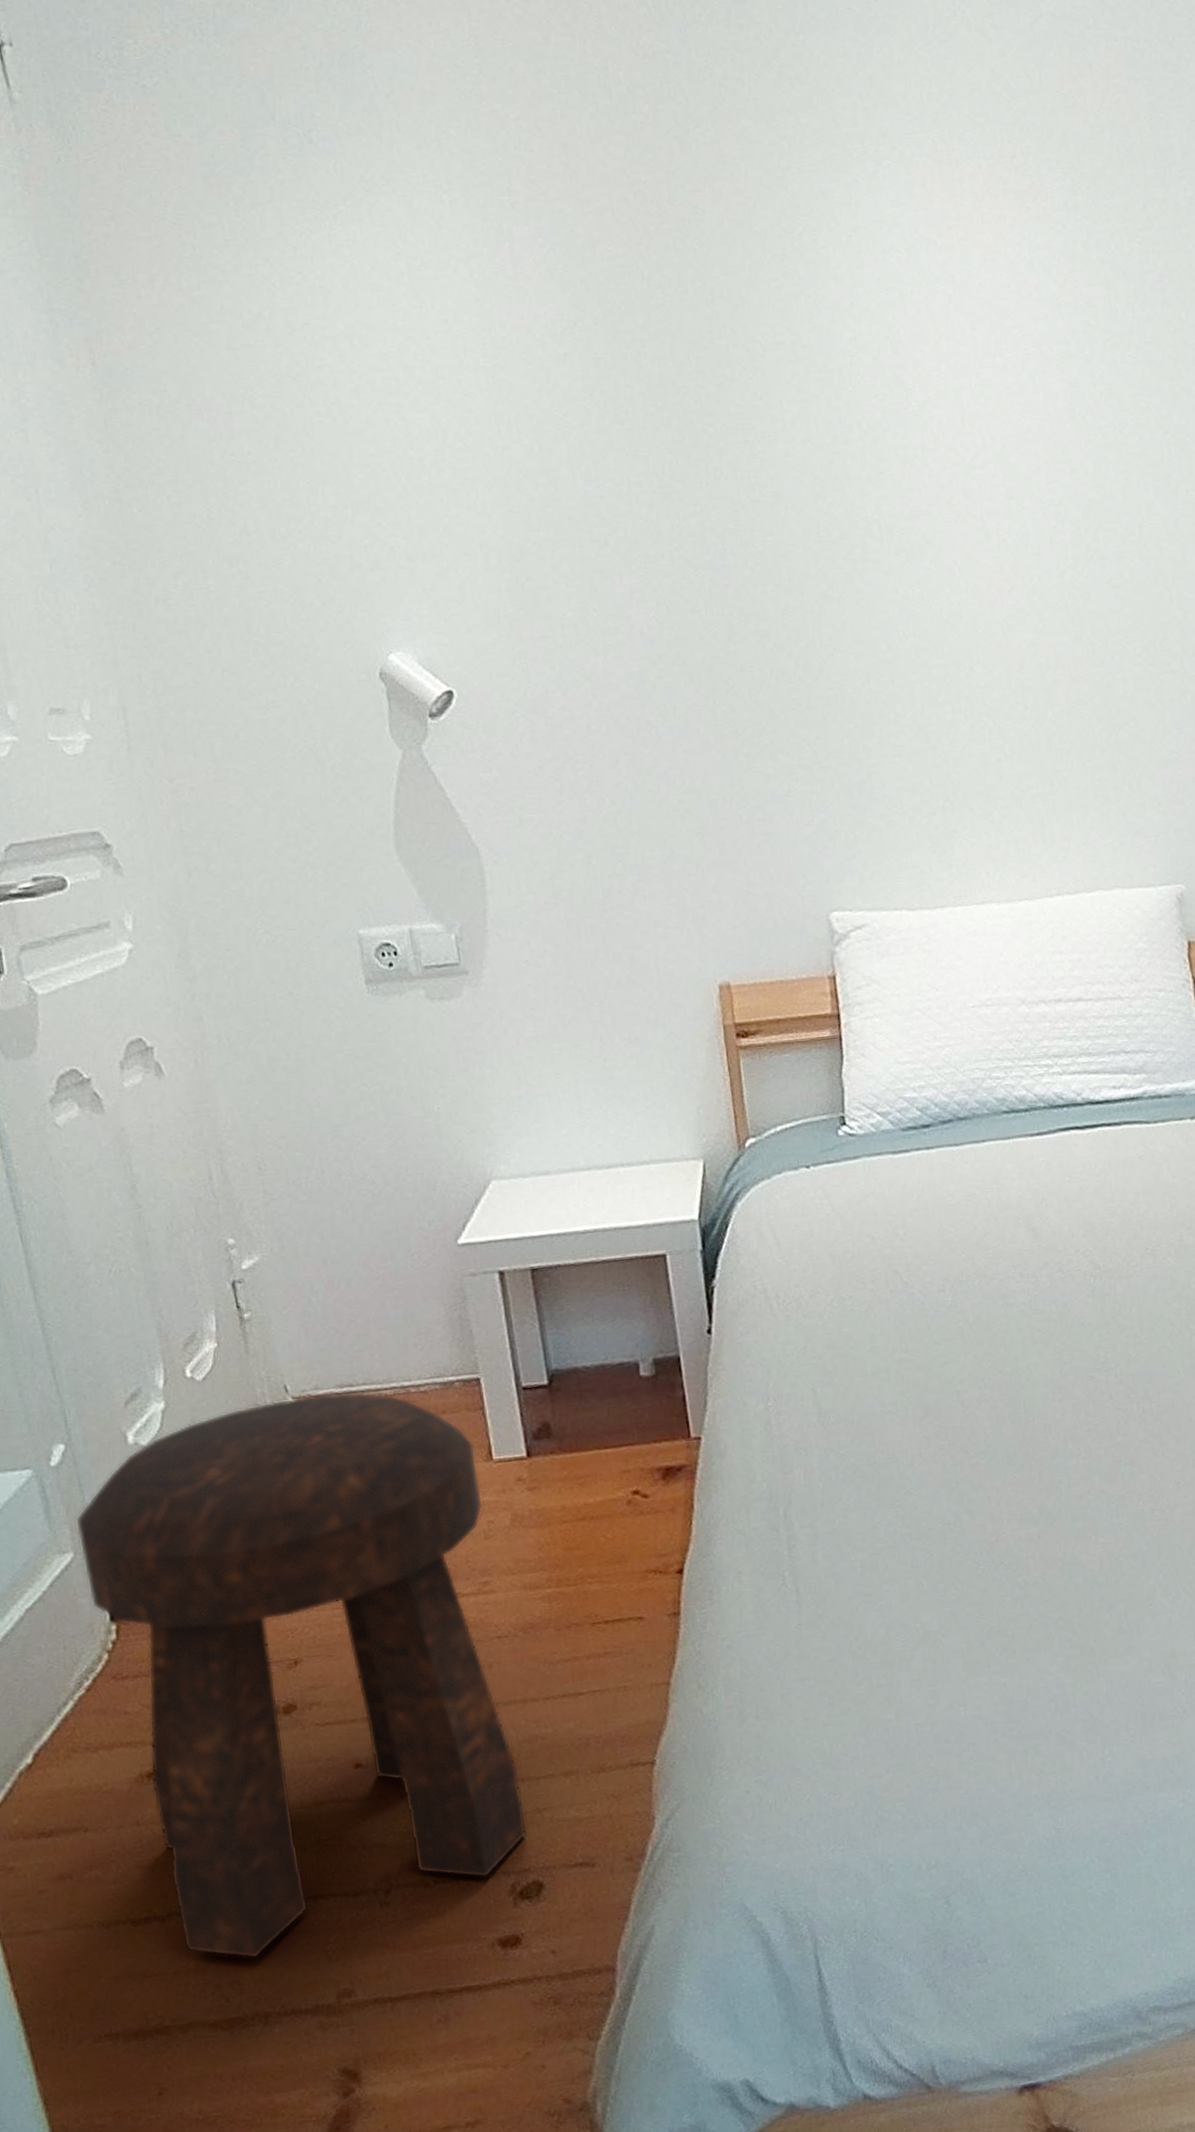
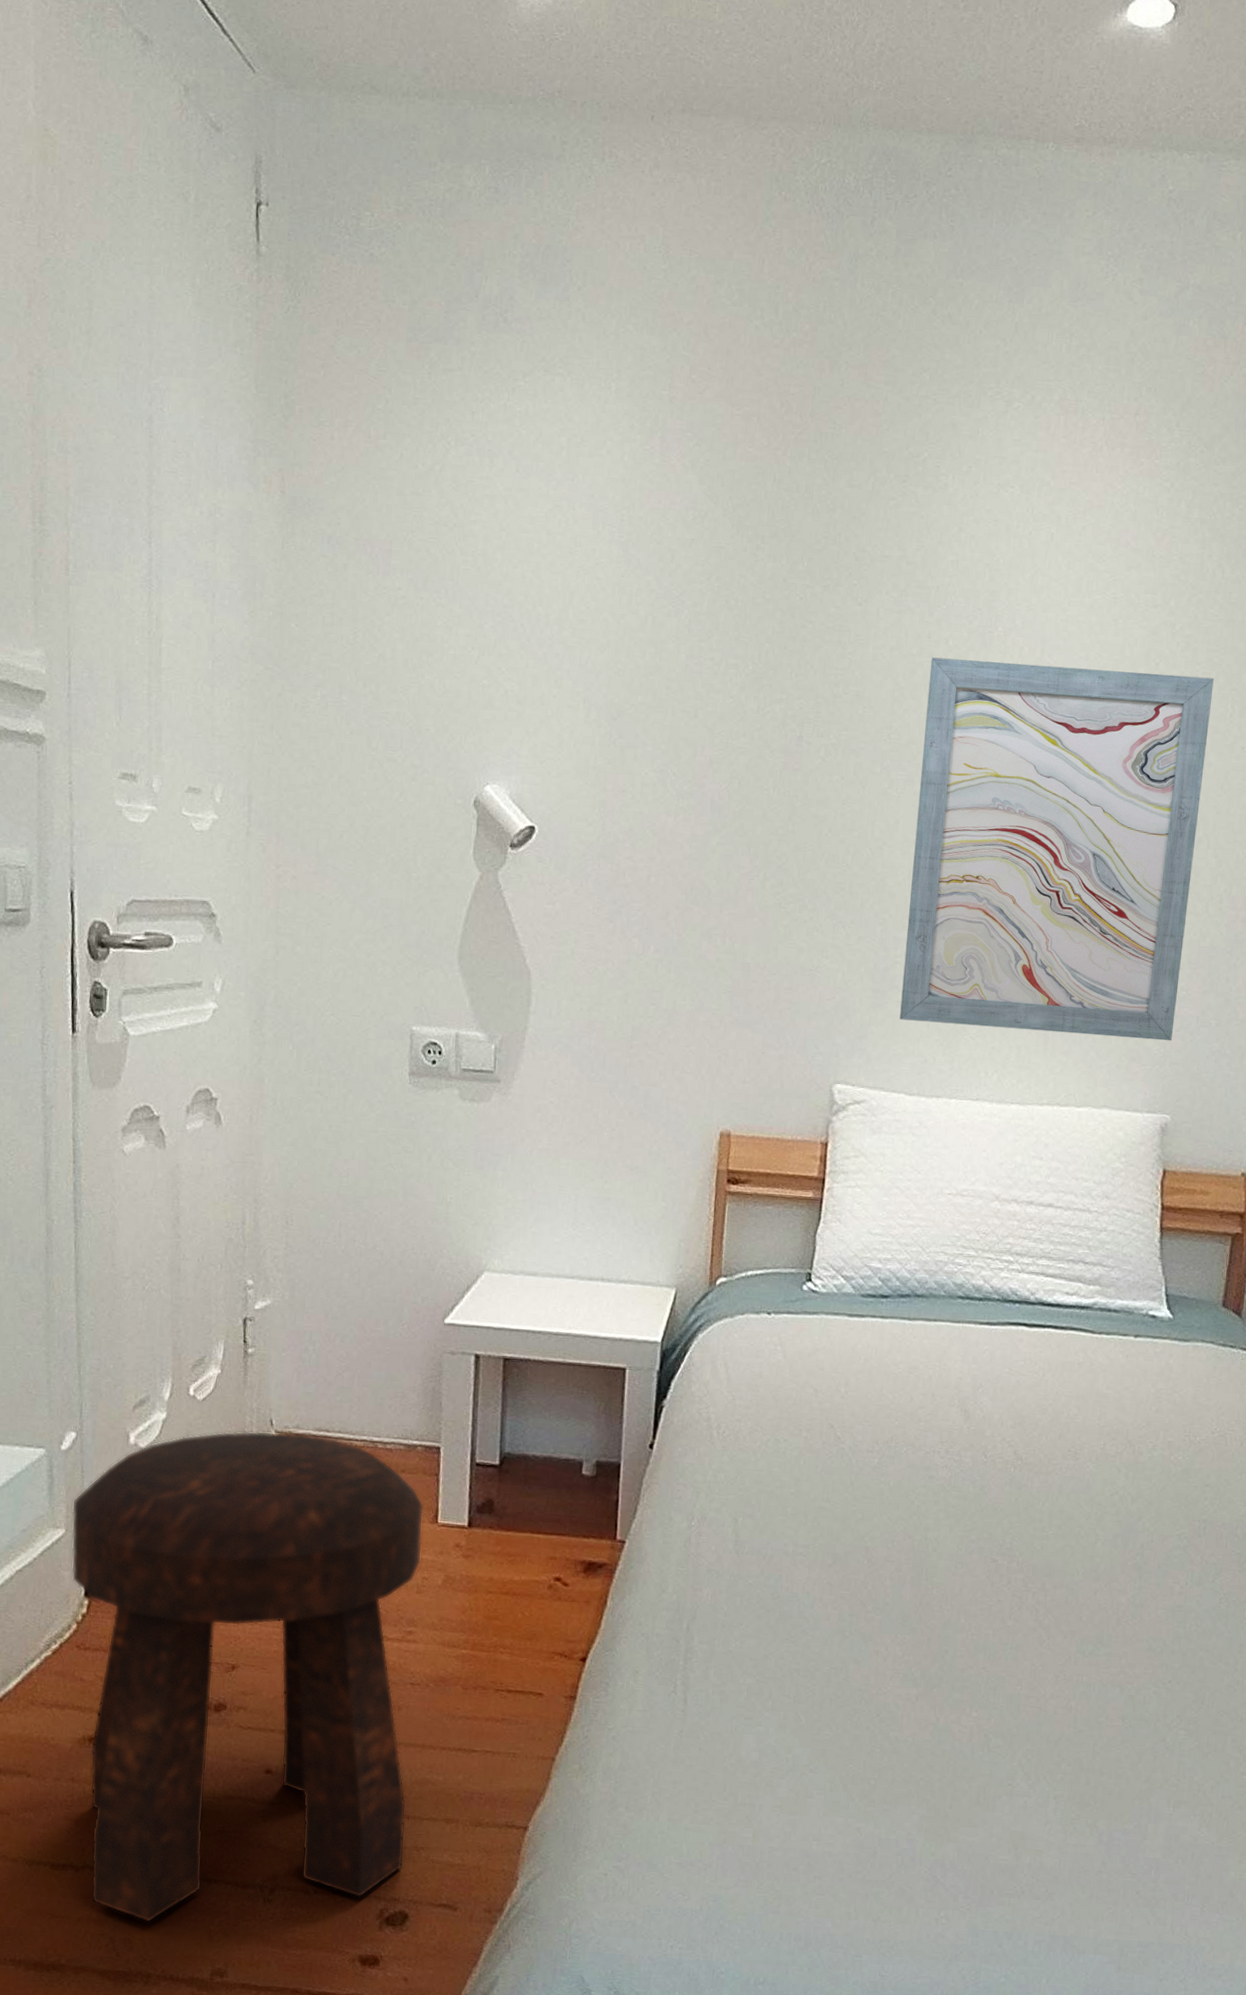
wall art: none [847,423,1172,833] -> present [900,657,1214,1041]

